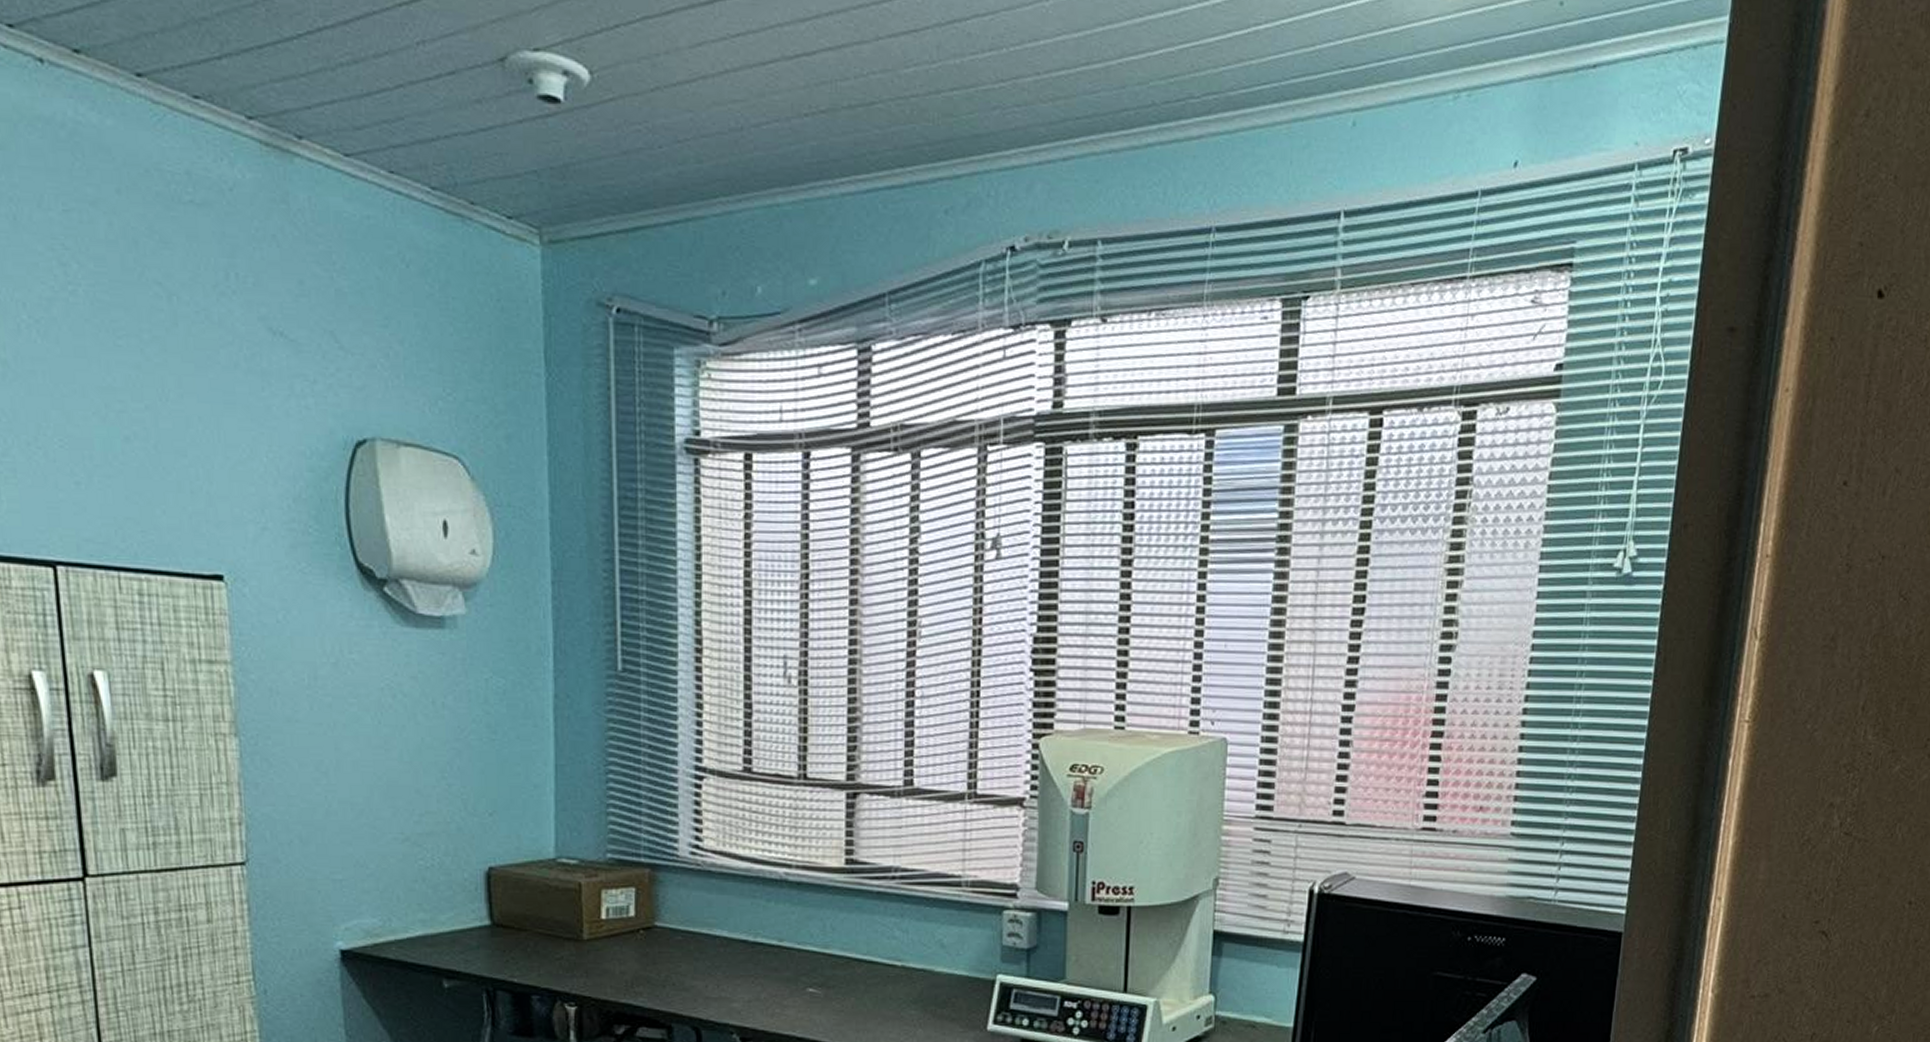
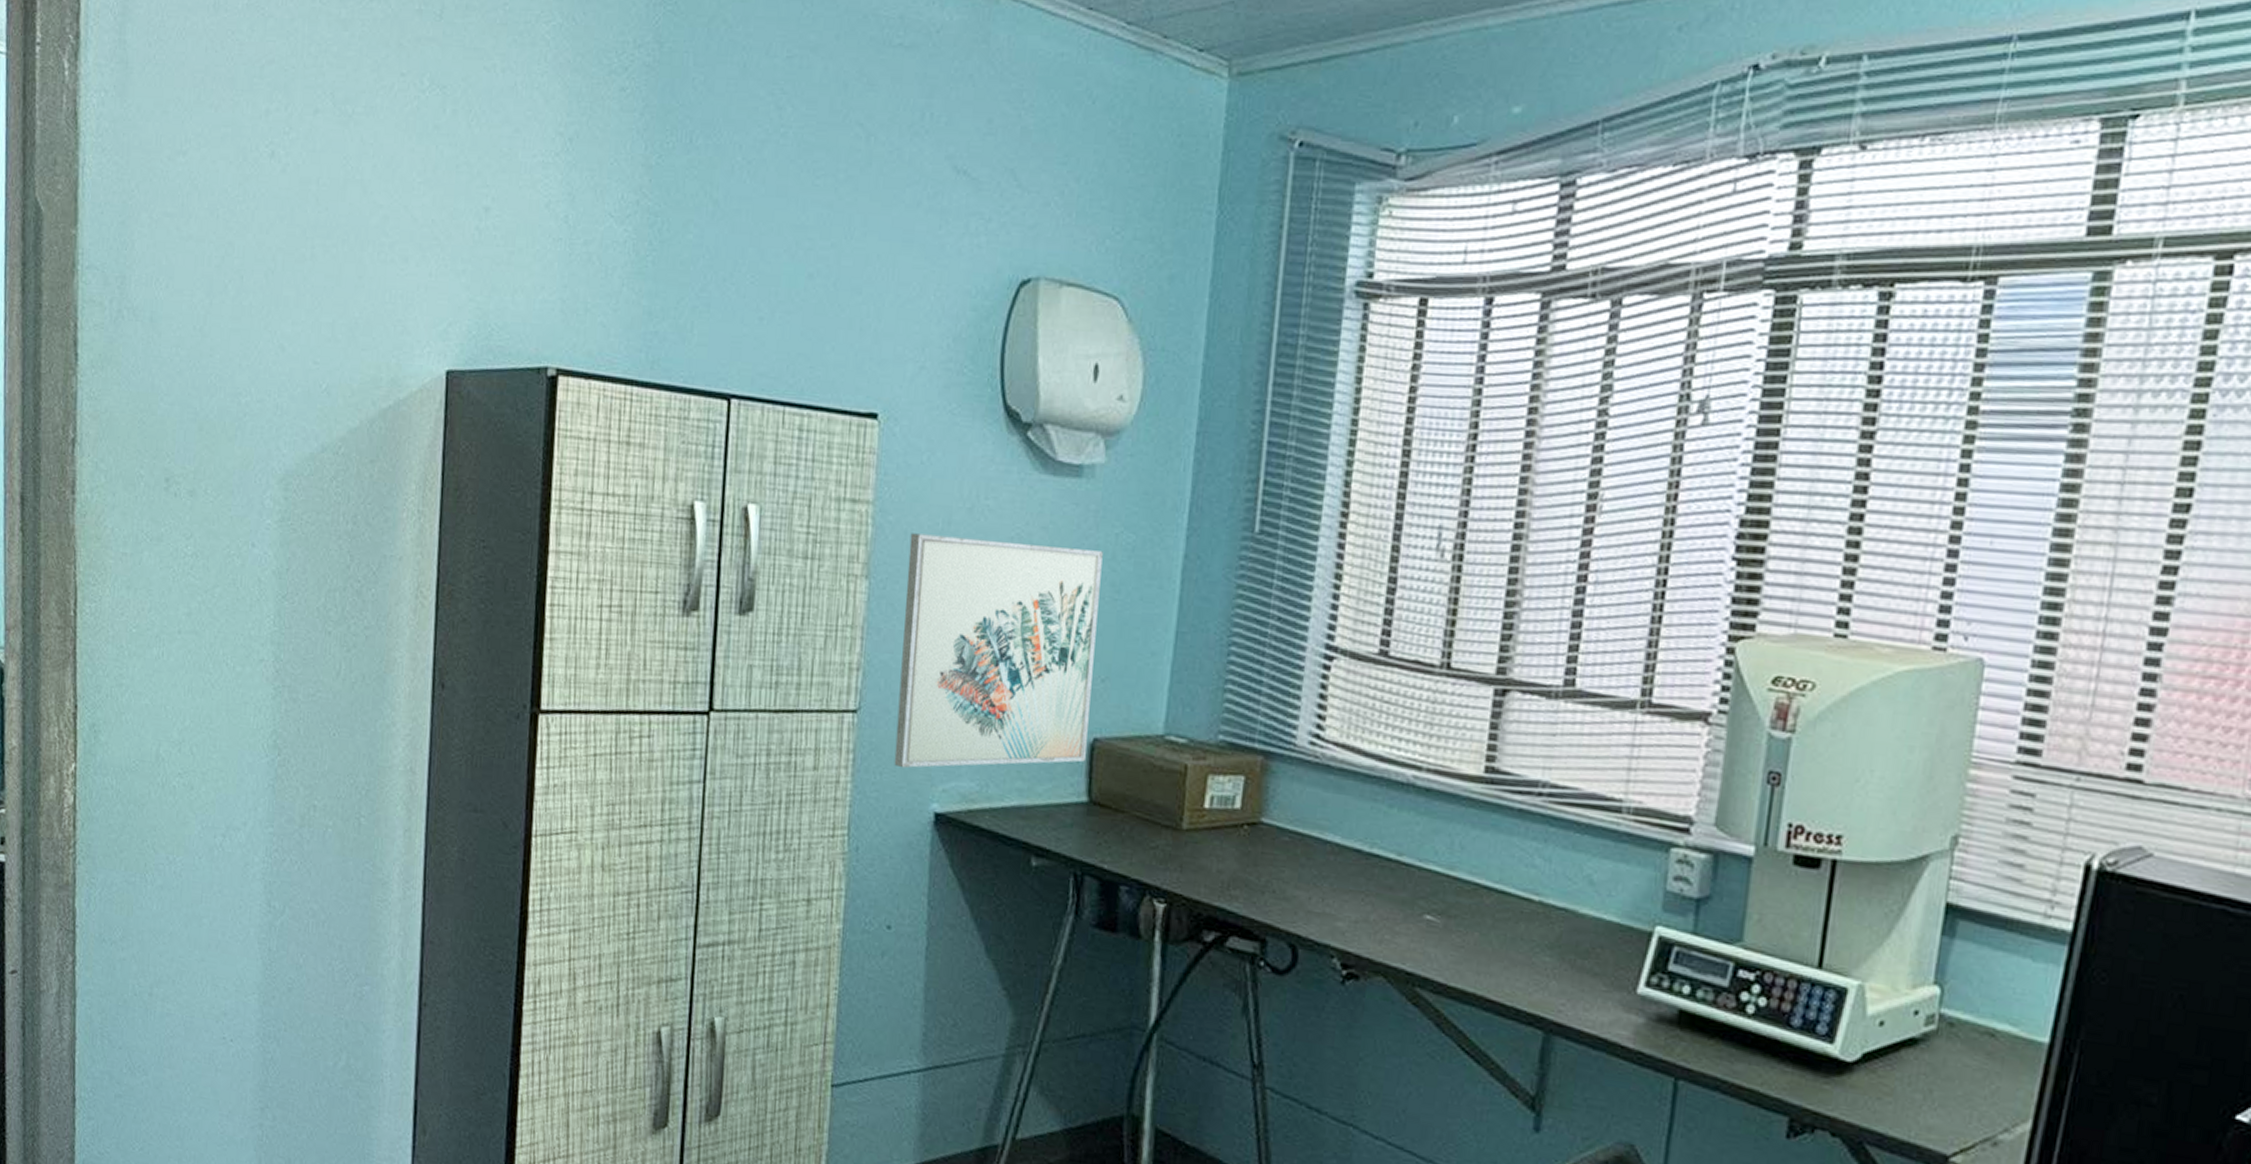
wall art: none [276,690,483,912] -> present [894,533,1103,768]

